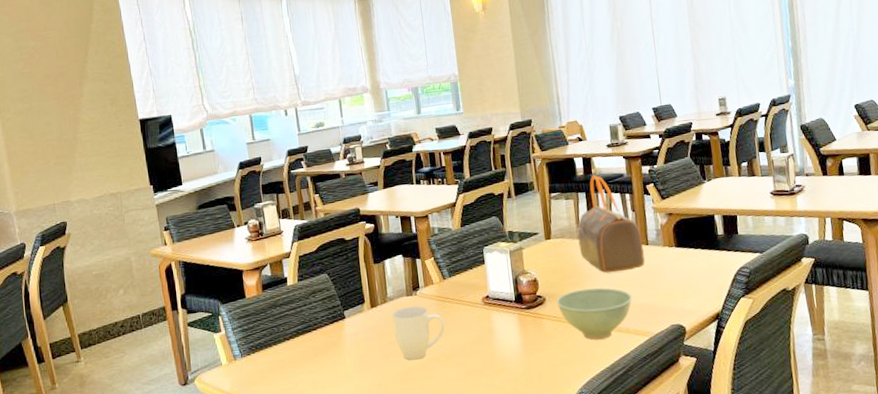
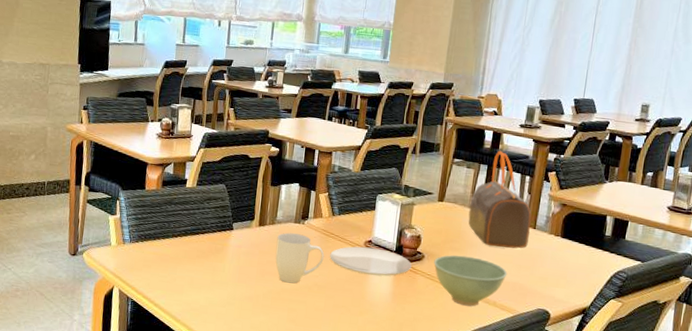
plate: none [450,302,536,333] -> present [330,246,412,276]

